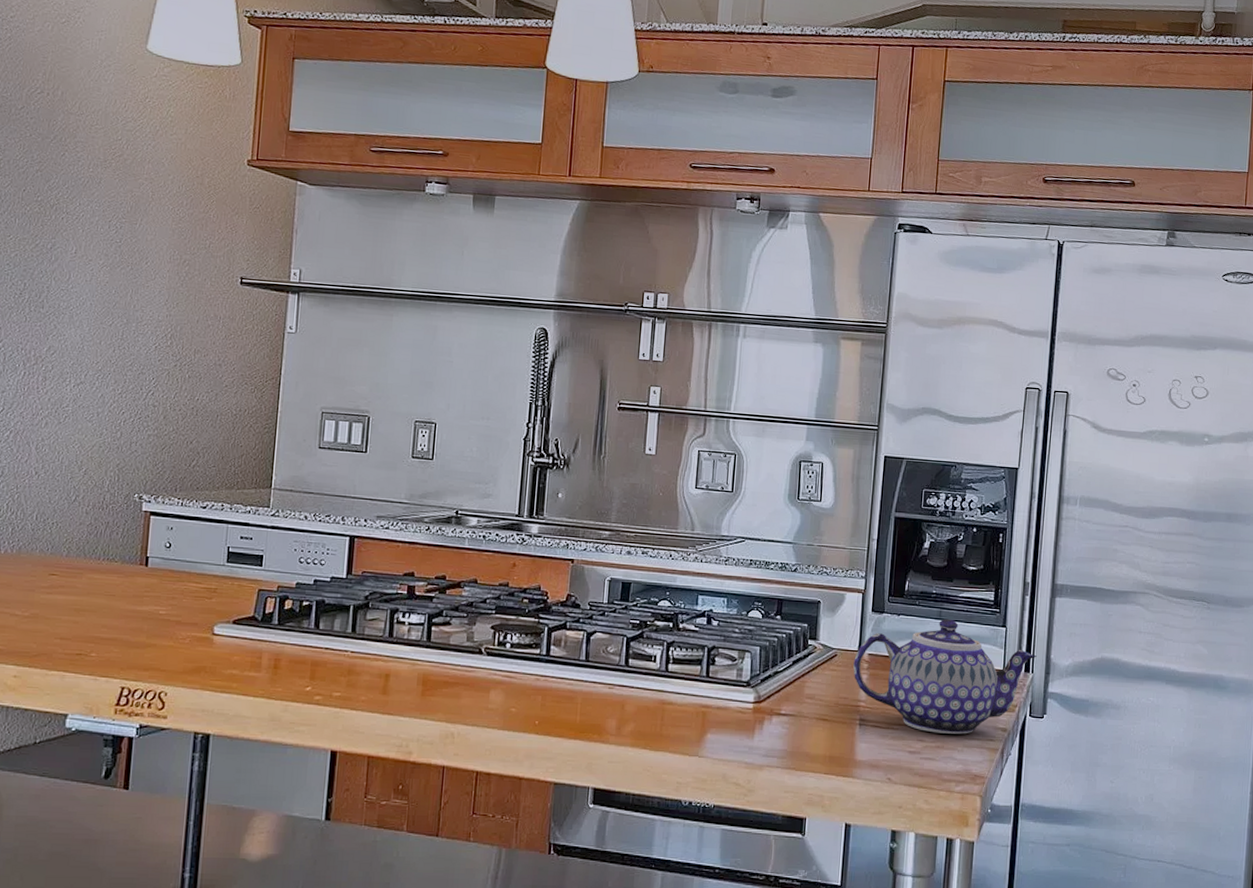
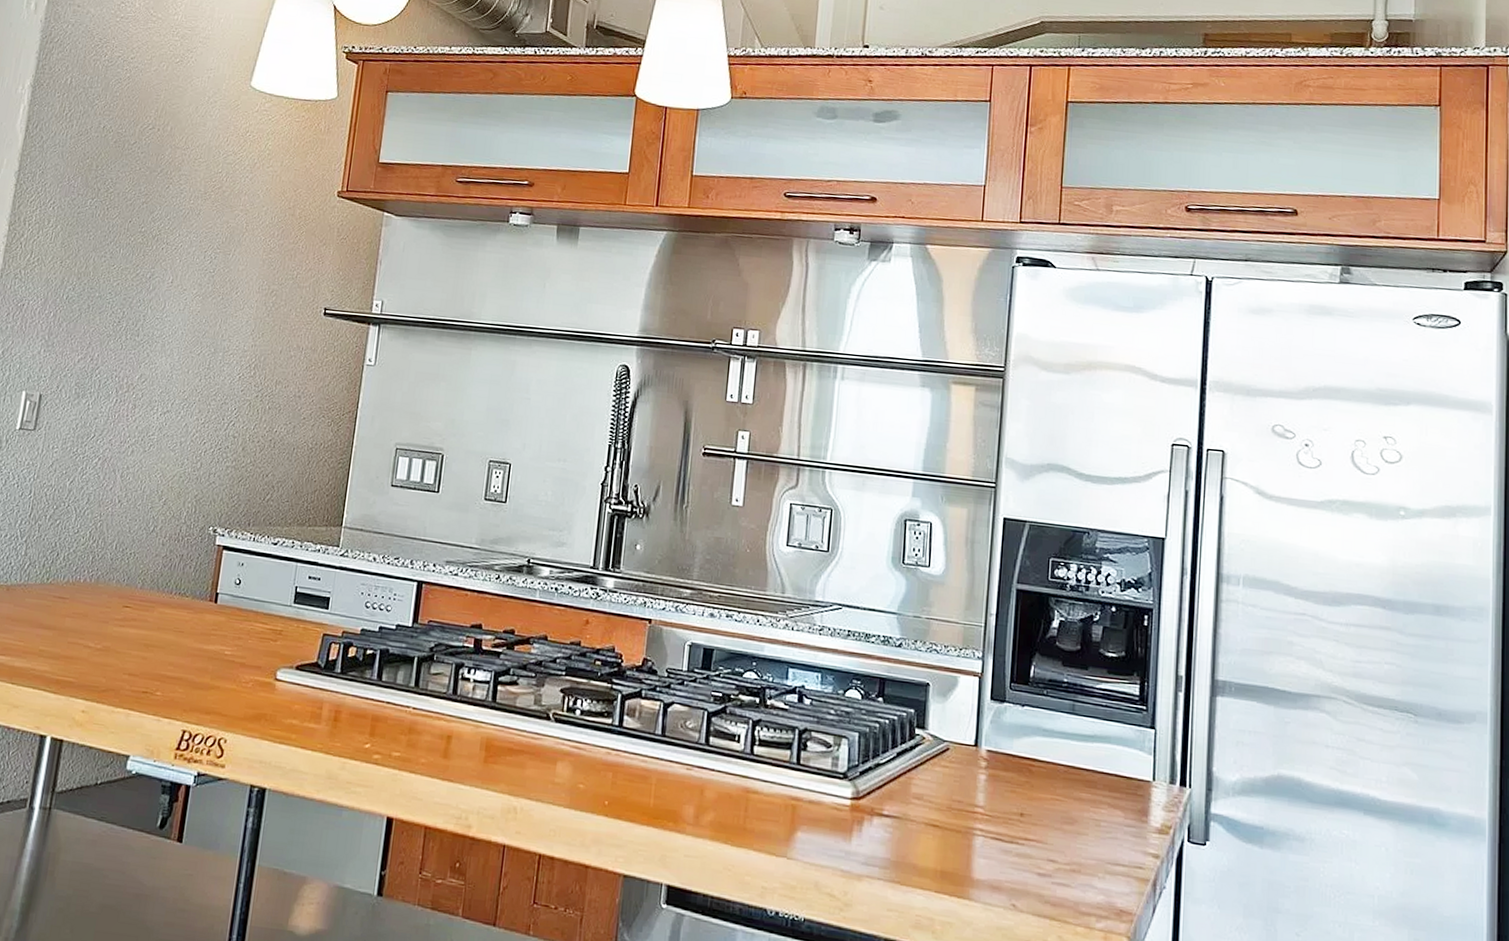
teapot: present [853,618,1037,734] -> none [969,713,1195,858]

